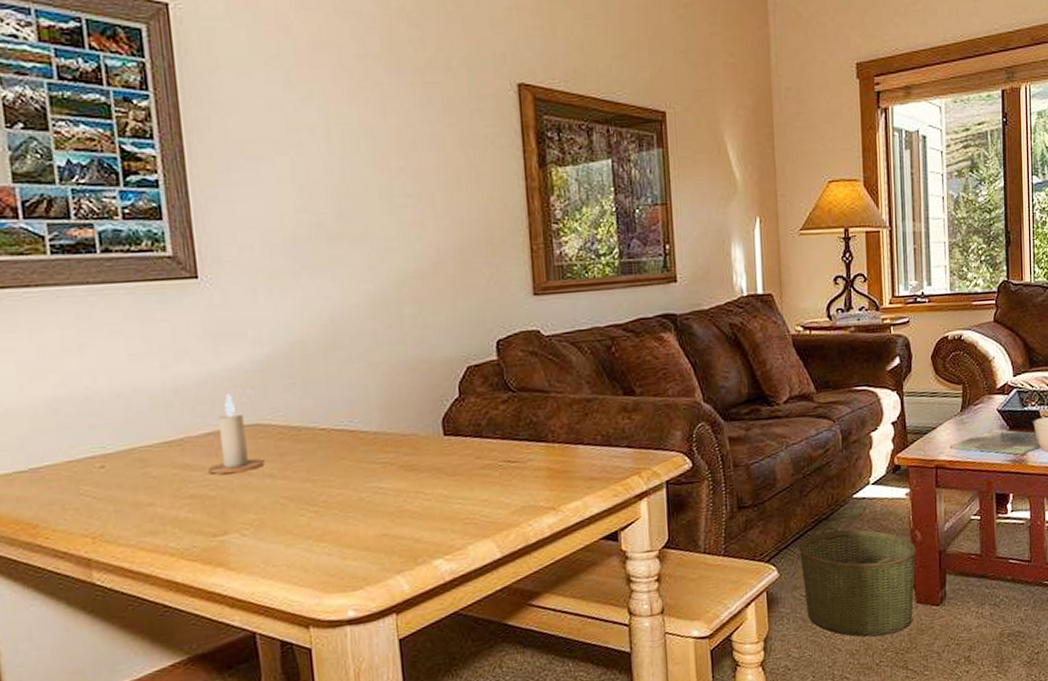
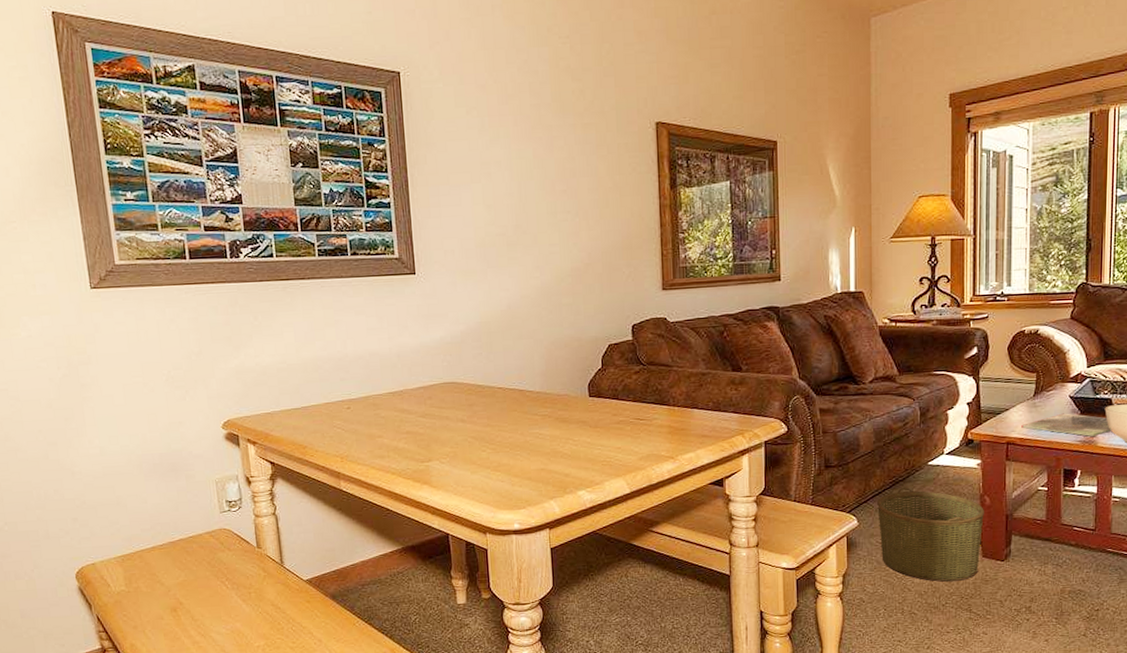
candle: present [208,394,265,474] -> none [419,359,458,418]

